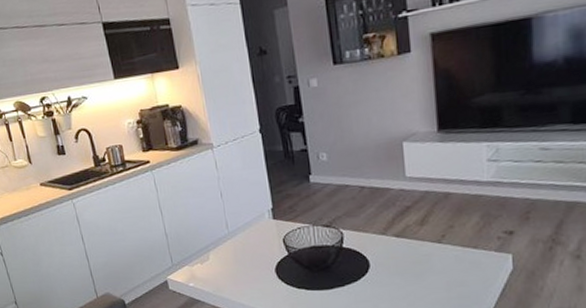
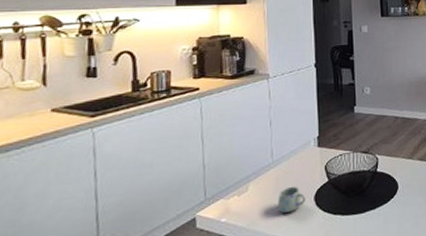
mug: none [238,257,267,283] -> present [277,186,305,213]

